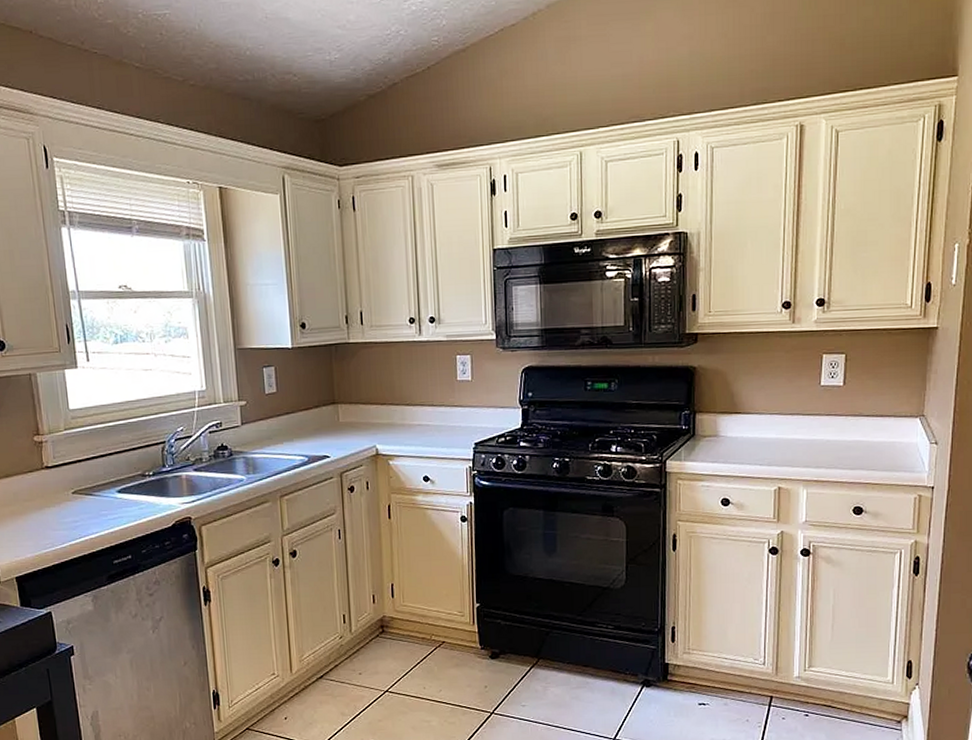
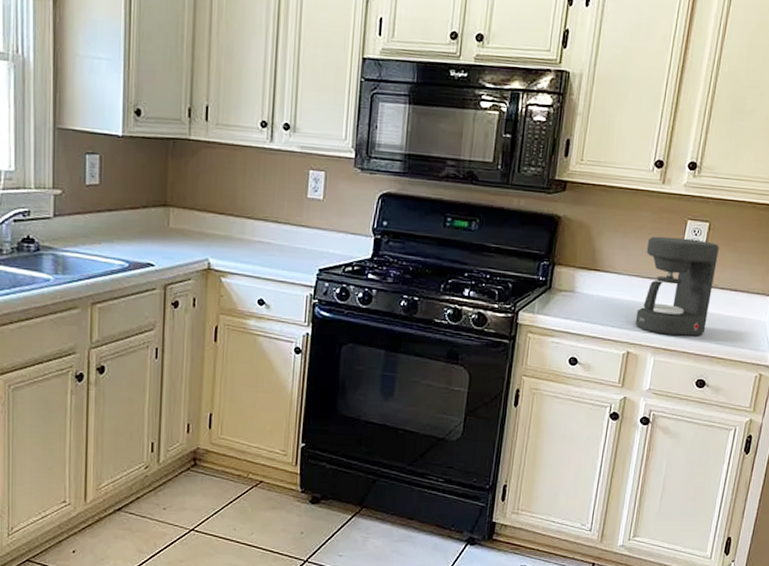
coffee maker: none [782,371,859,467] -> present [635,236,719,336]

